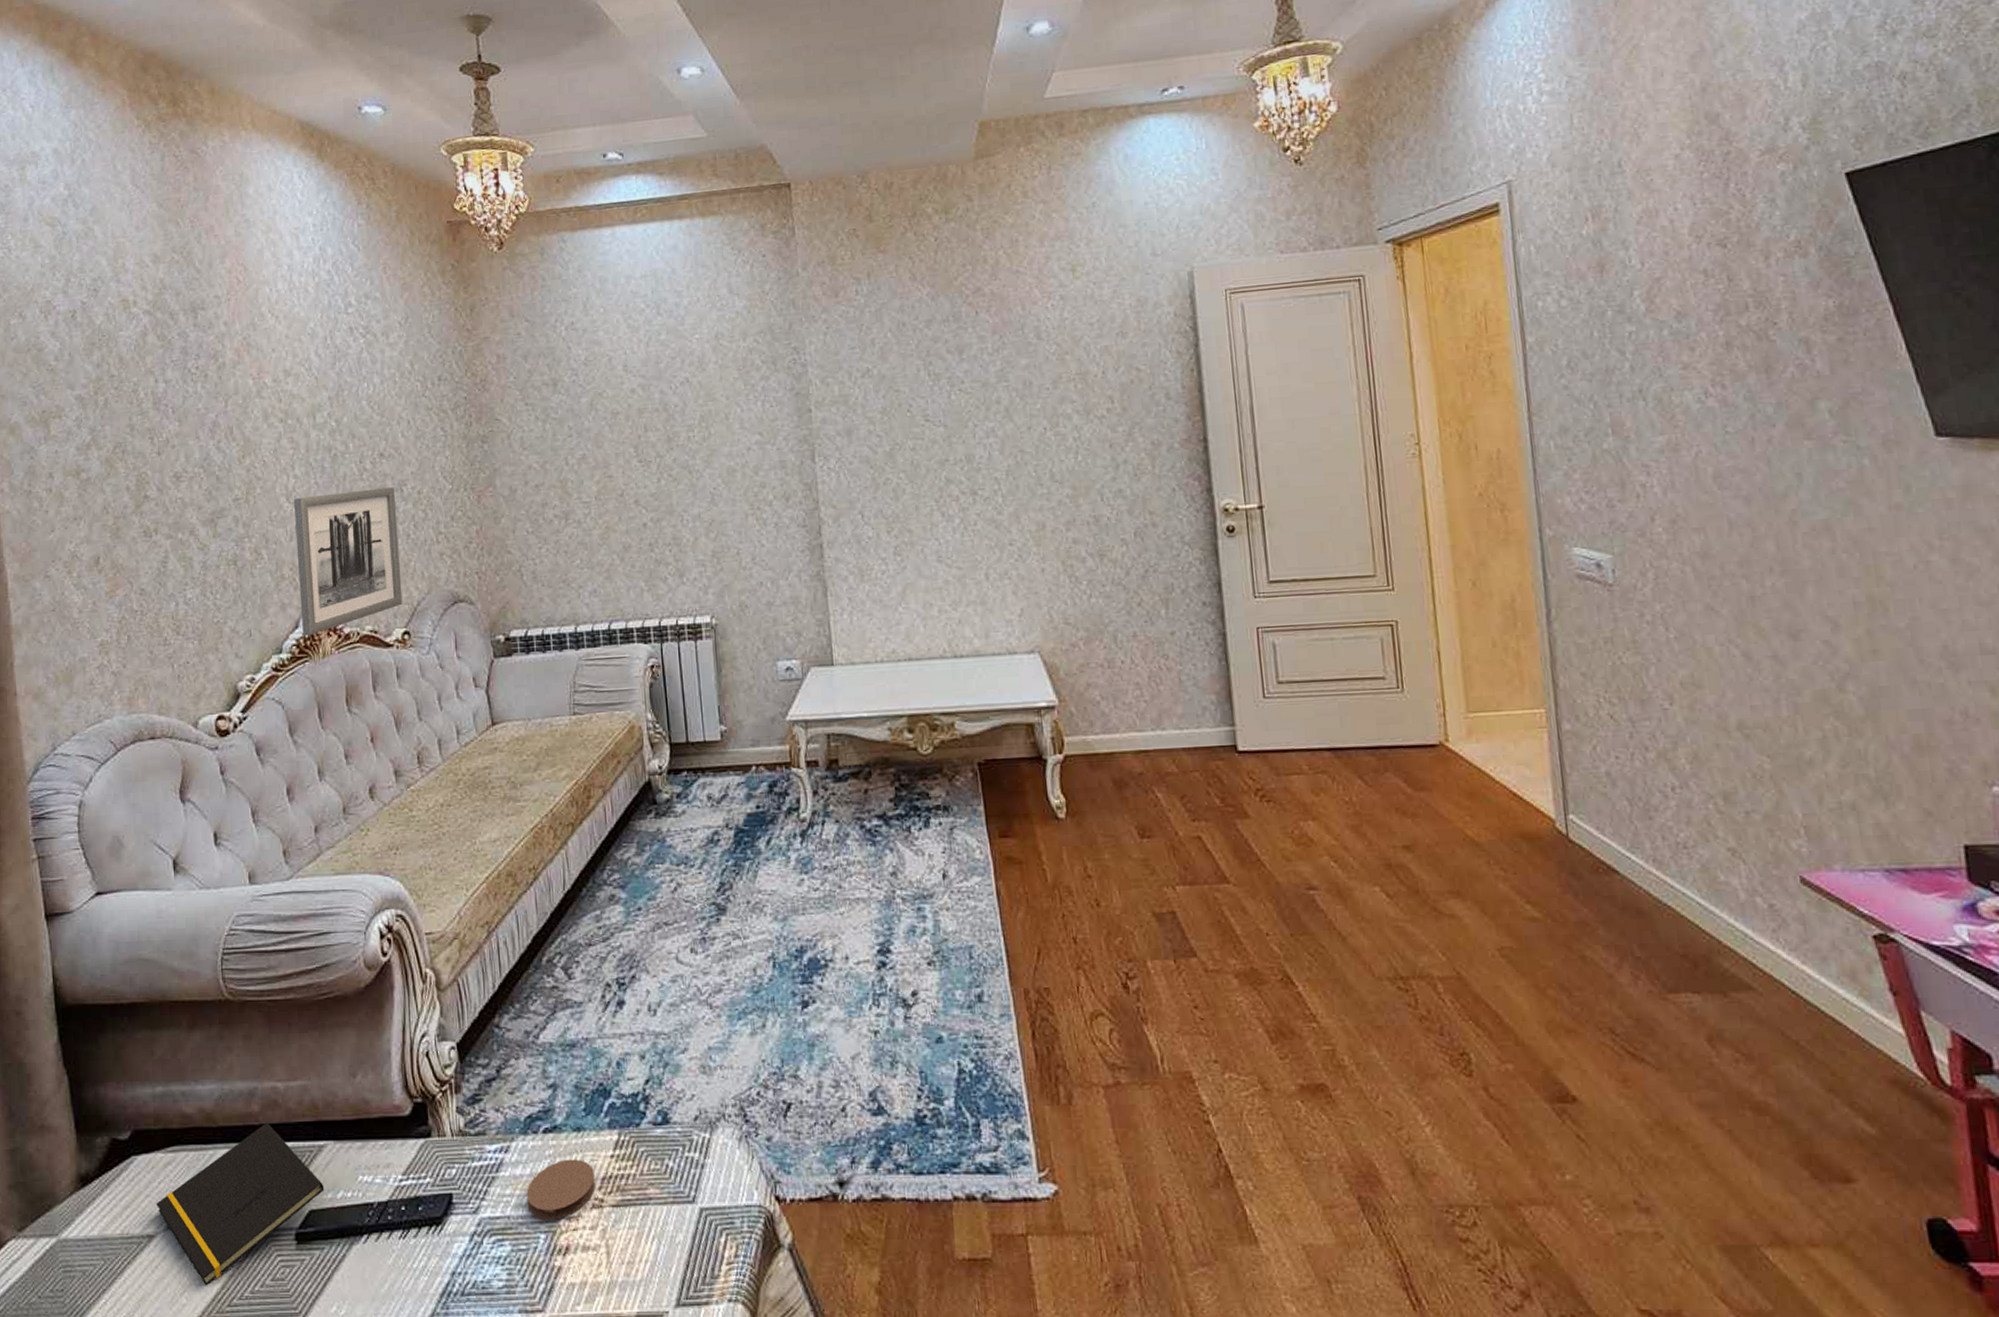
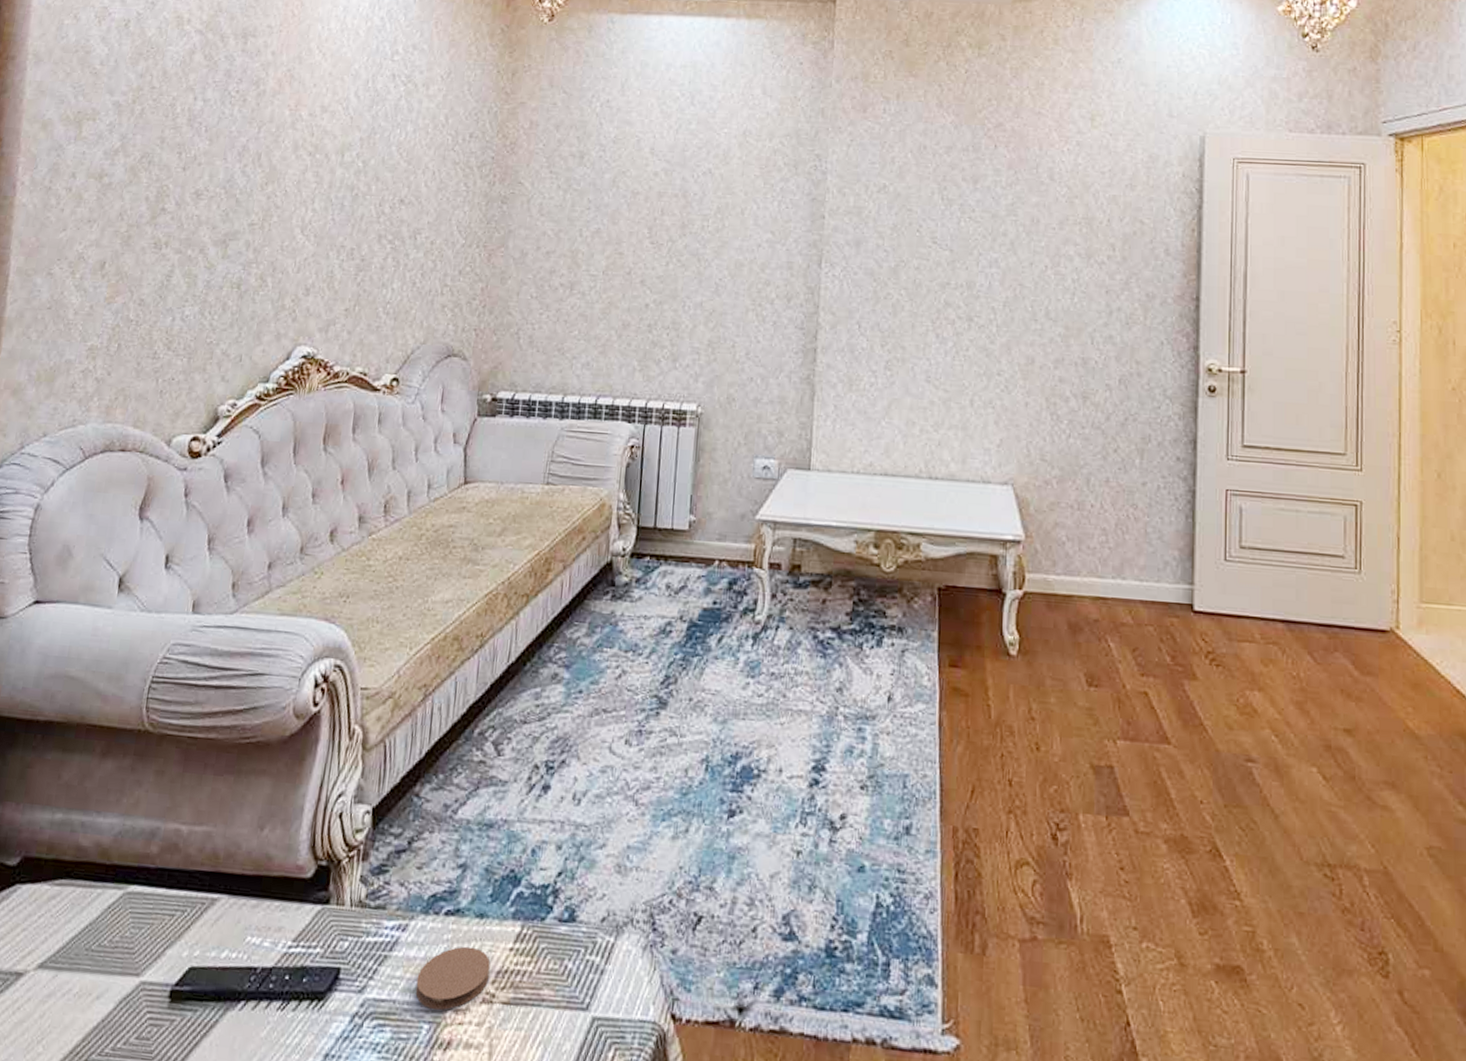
notepad: present [155,1122,324,1286] -> none [31,866,210,1036]
wall art: present [293,487,403,636] -> none [292,231,409,369]

